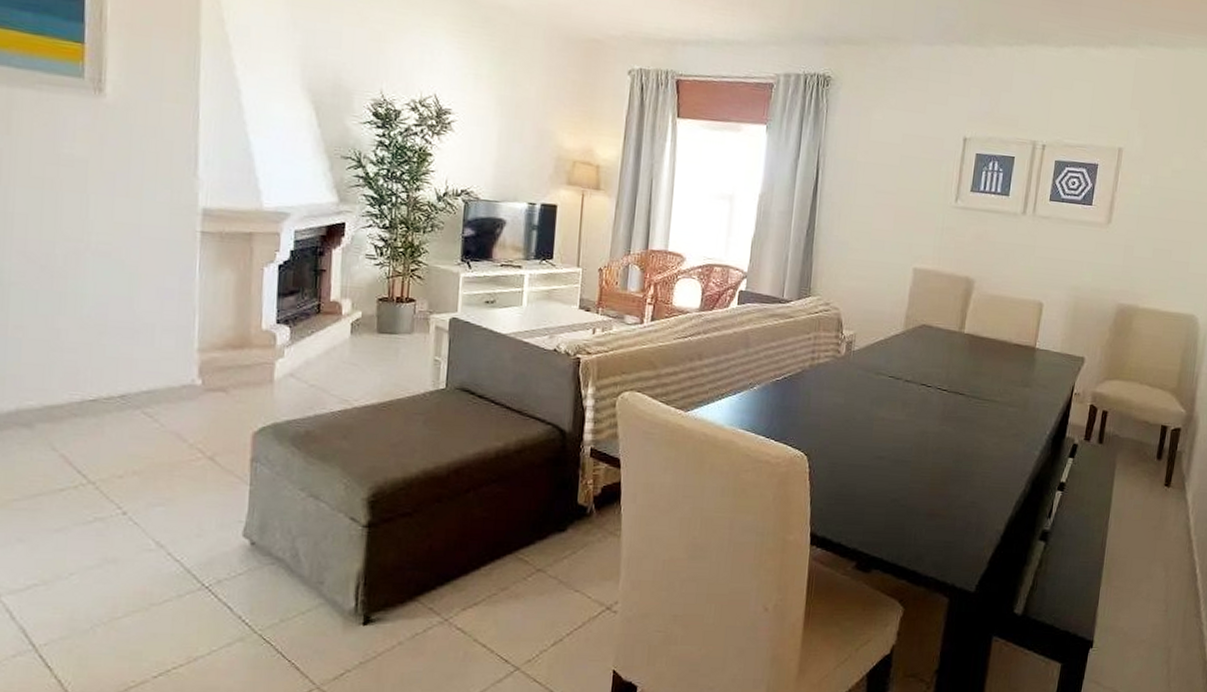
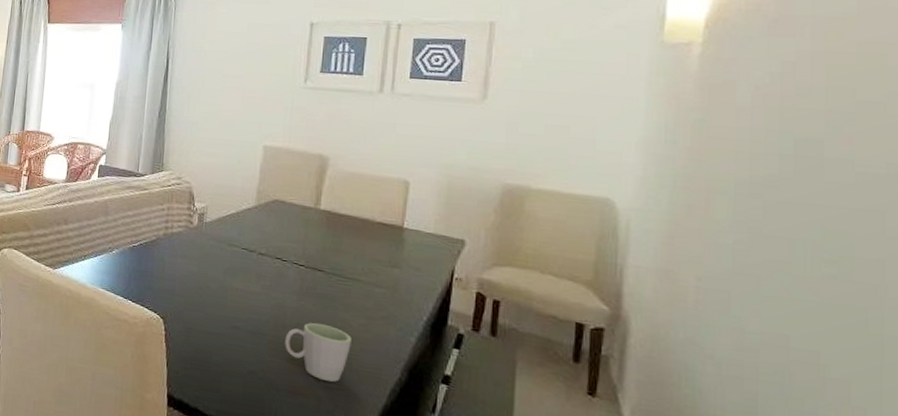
mug: none [926,445,986,500] -> present [285,322,351,382]

